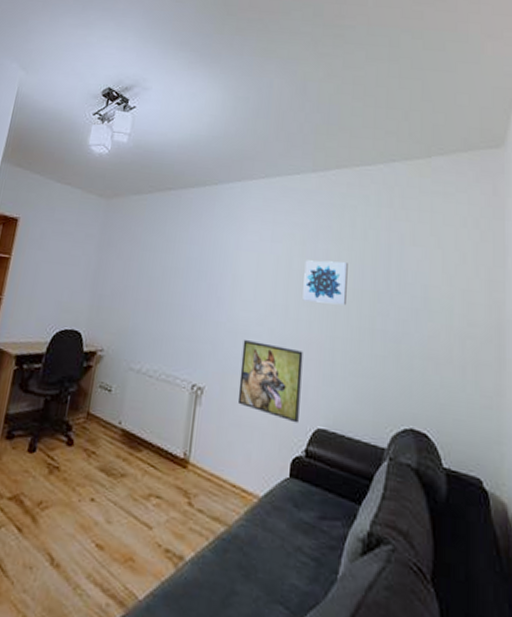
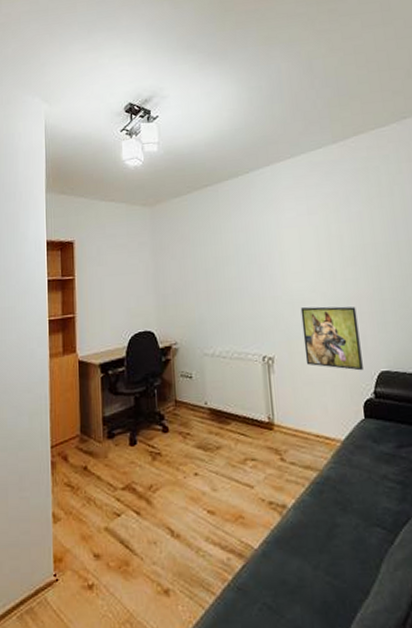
wall art: present [302,260,348,306] -> none [342,219,386,262]

